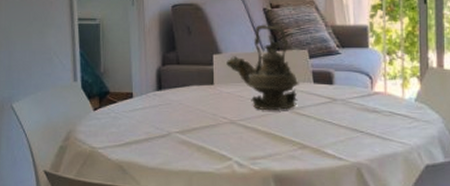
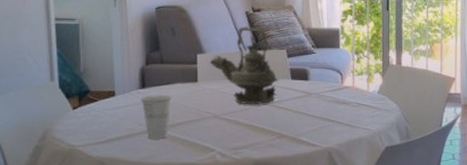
cup: none [158,97,188,144] -> present [141,94,172,139]

